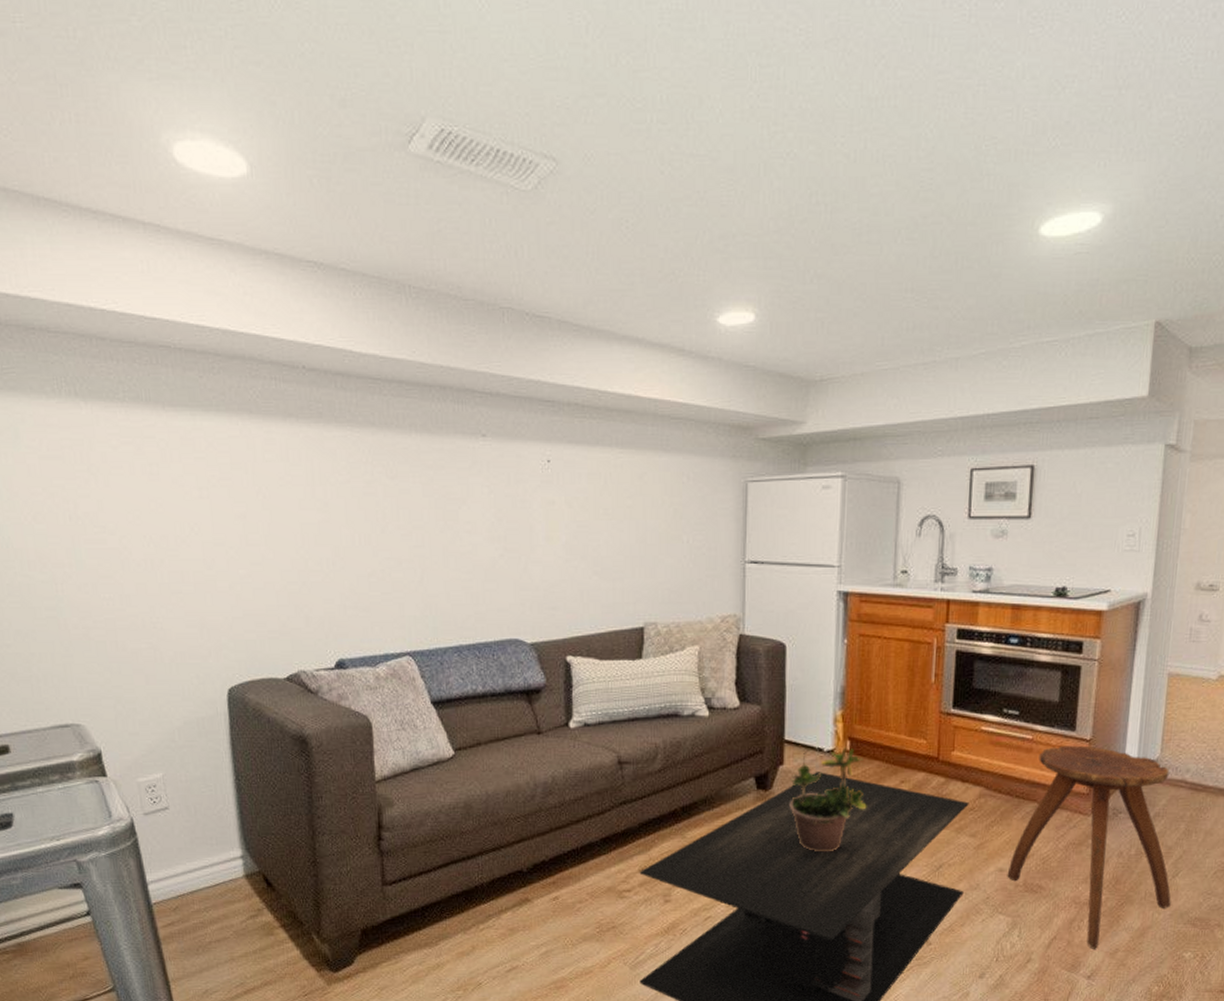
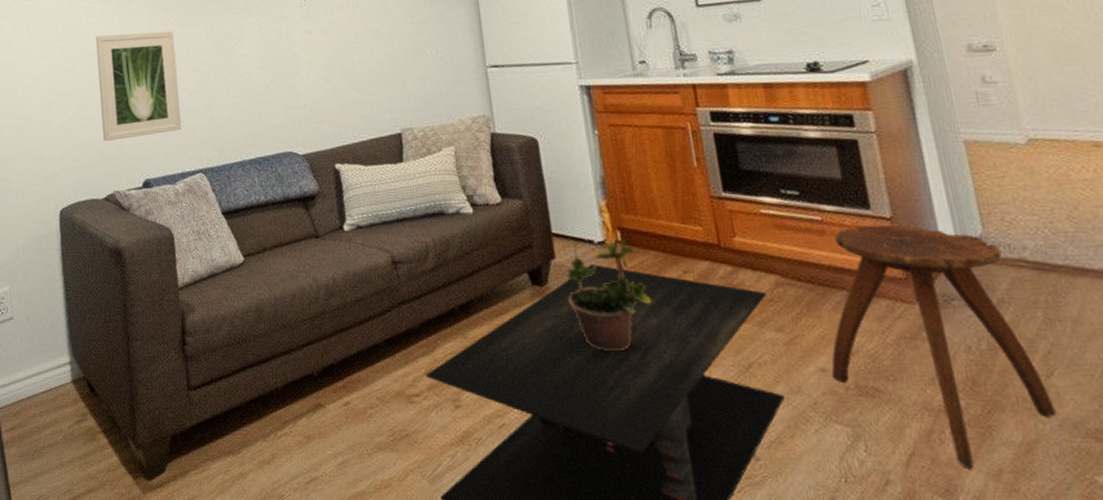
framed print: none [276,477,387,610] -> present [96,31,182,141]

